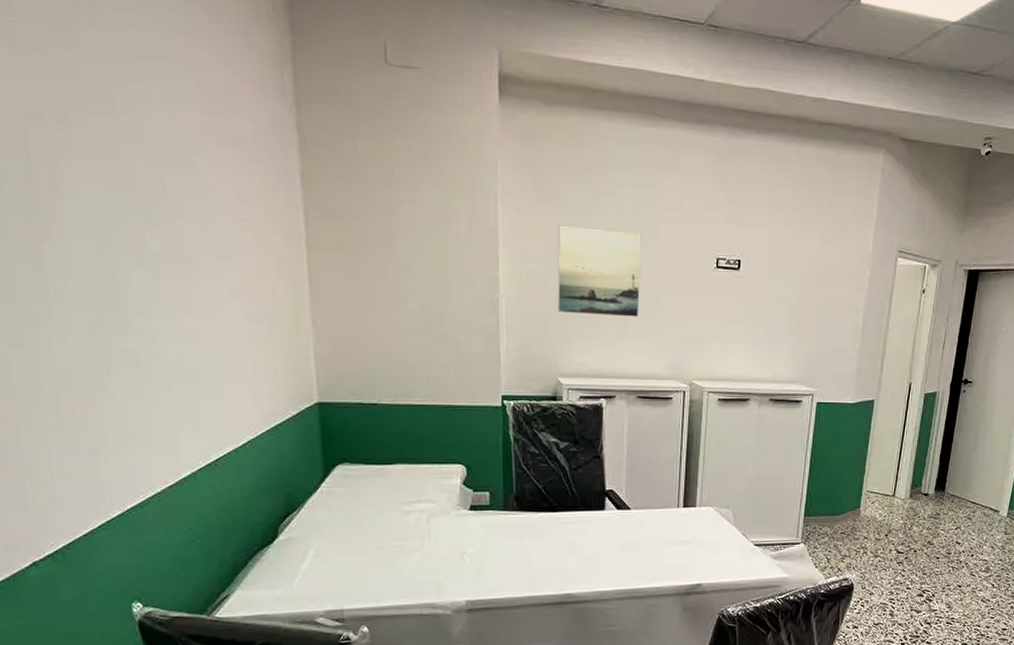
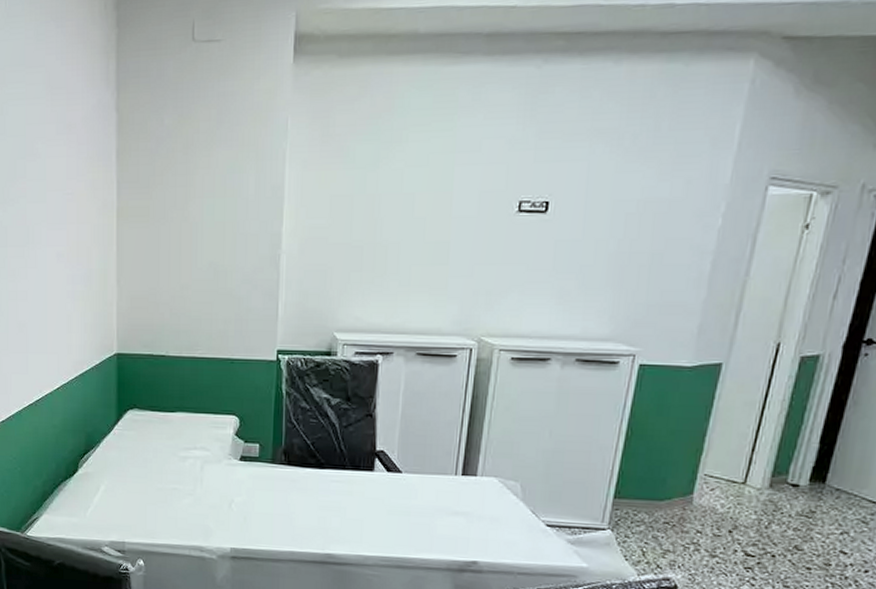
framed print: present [557,225,642,317] -> none [338,177,433,269]

